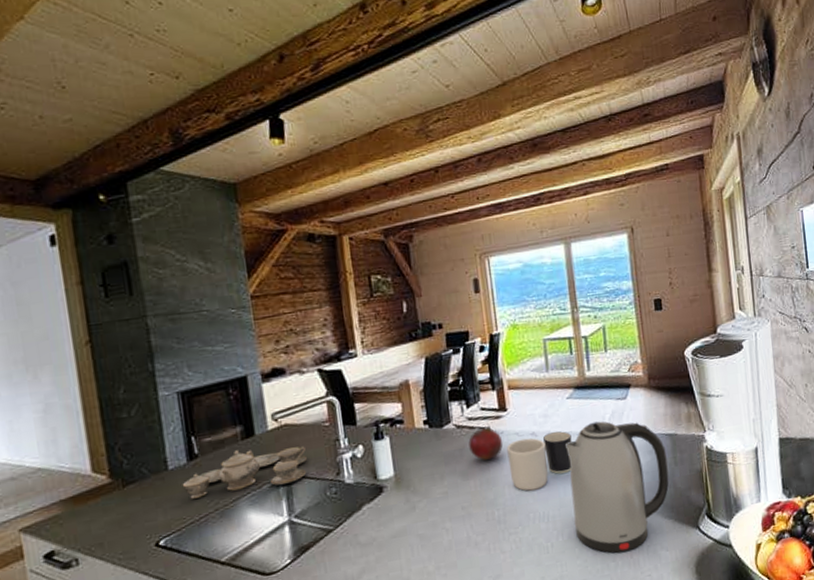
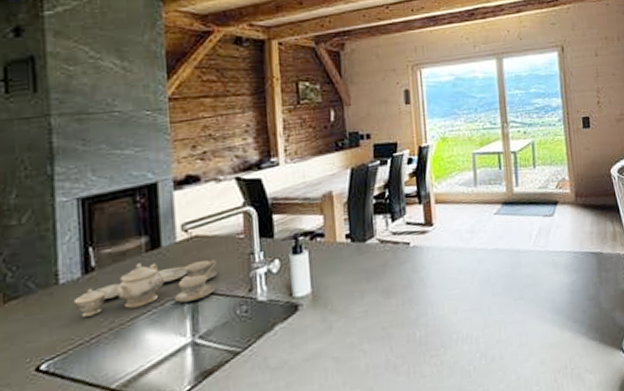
fruit: present [468,426,504,460] -> none [392,241,428,277]
mug: present [507,438,548,491] -> none [431,254,473,311]
mug: present [542,431,572,474] -> none [468,248,498,293]
kettle: present [565,421,669,553] -> none [492,238,594,377]

